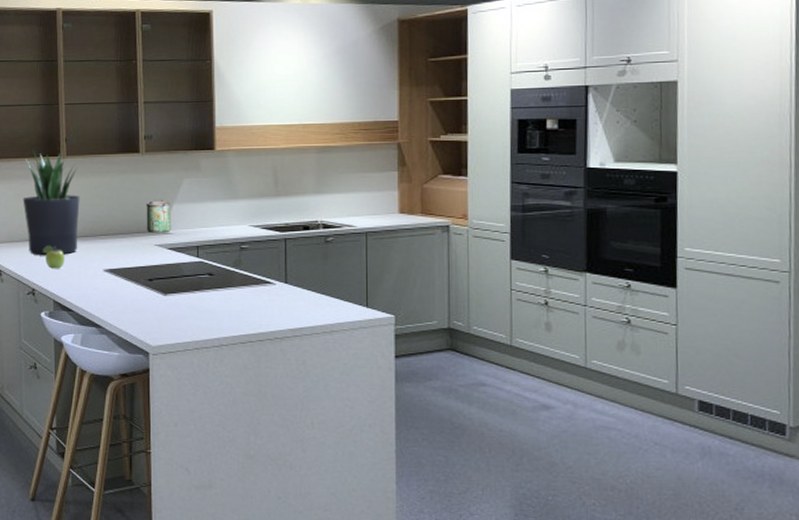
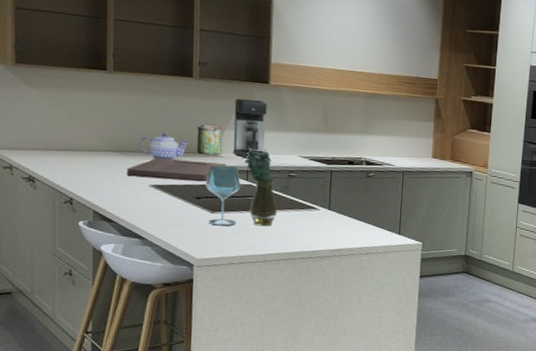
planter: present [23,148,80,255] -> none [62,59,127,168]
fruit: present [43,246,65,270] -> none [84,157,108,182]
cutting board: none [82,241,176,261] -> present [126,158,226,181]
teapot: none [92,213,139,242] -> present [139,132,189,161]
wine glass: none [157,243,192,309] -> present [205,165,241,226]
coffee maker: none [181,169,214,233] -> present [233,98,267,159]
vase: none [193,219,230,307] -> present [244,146,277,227]

